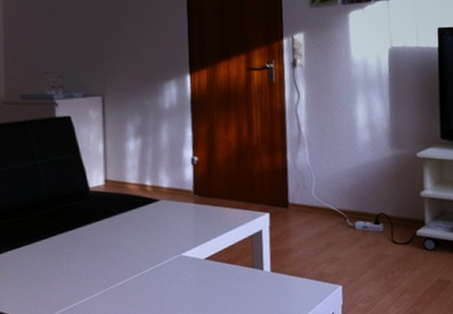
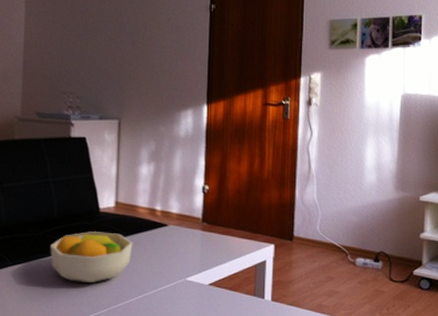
fruit bowl: none [42,211,125,266] -> present [50,231,133,284]

